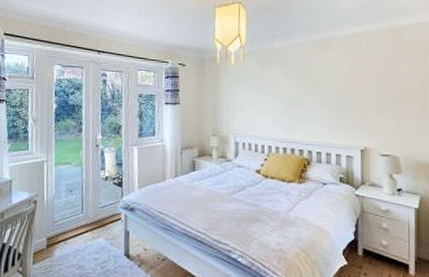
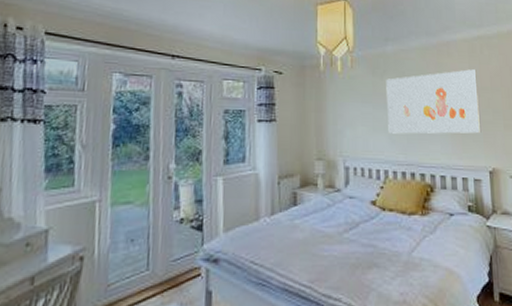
wall art: none [272,62,356,118] -> present [386,69,482,134]

